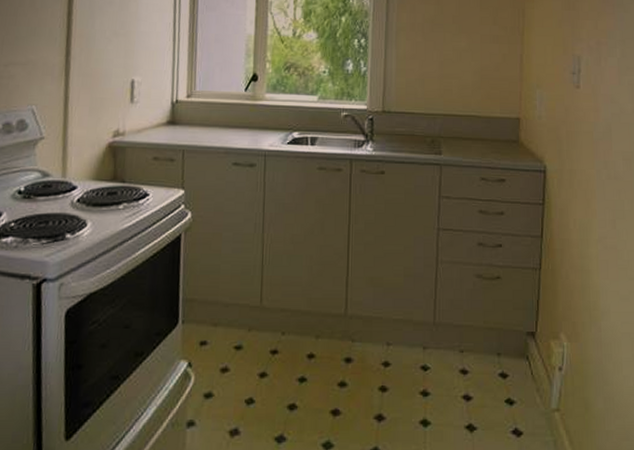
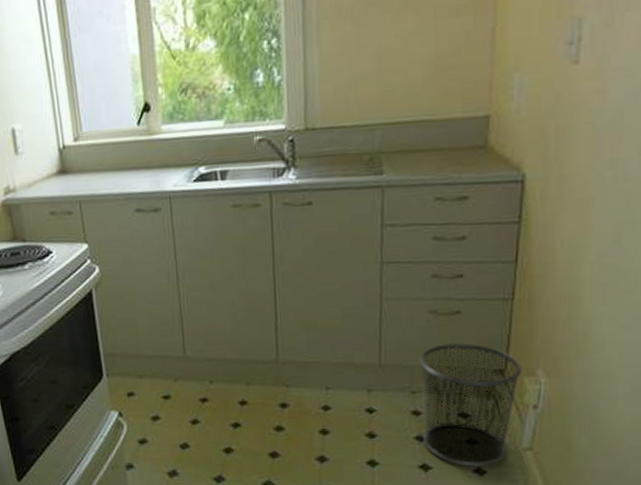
waste bin: none [467,305,549,428] -> present [419,342,522,467]

